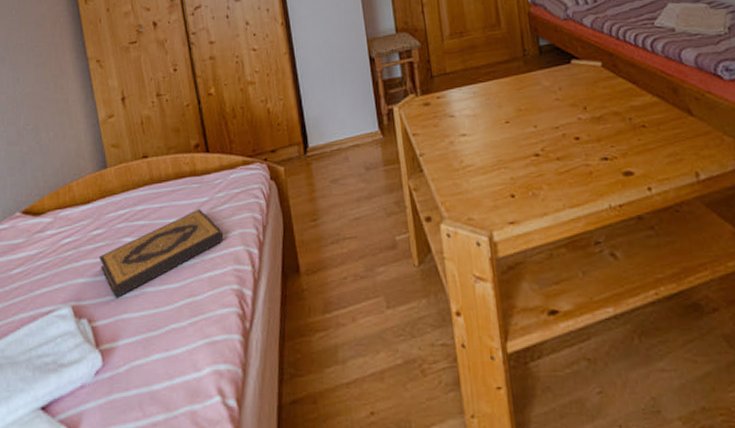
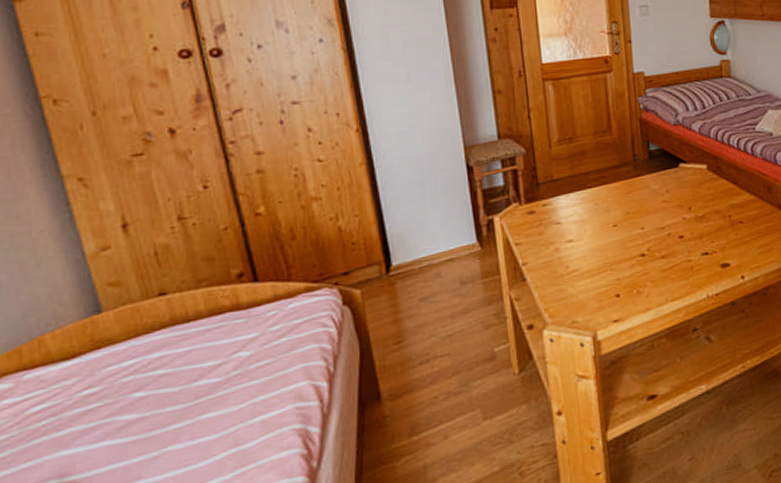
hardback book: present [99,208,224,298] -> none [93,346,281,465]

